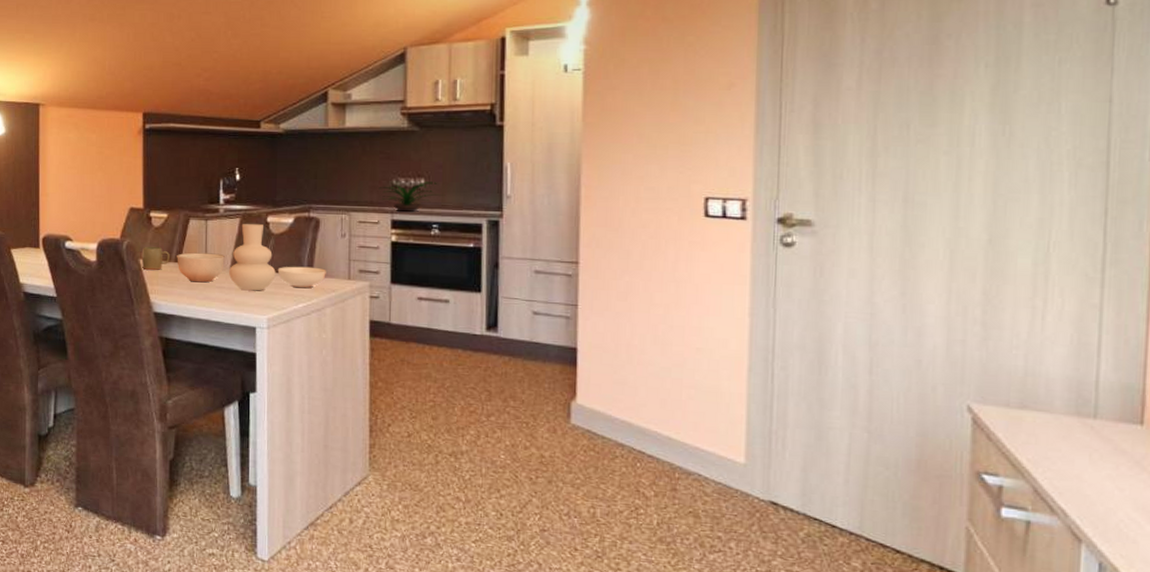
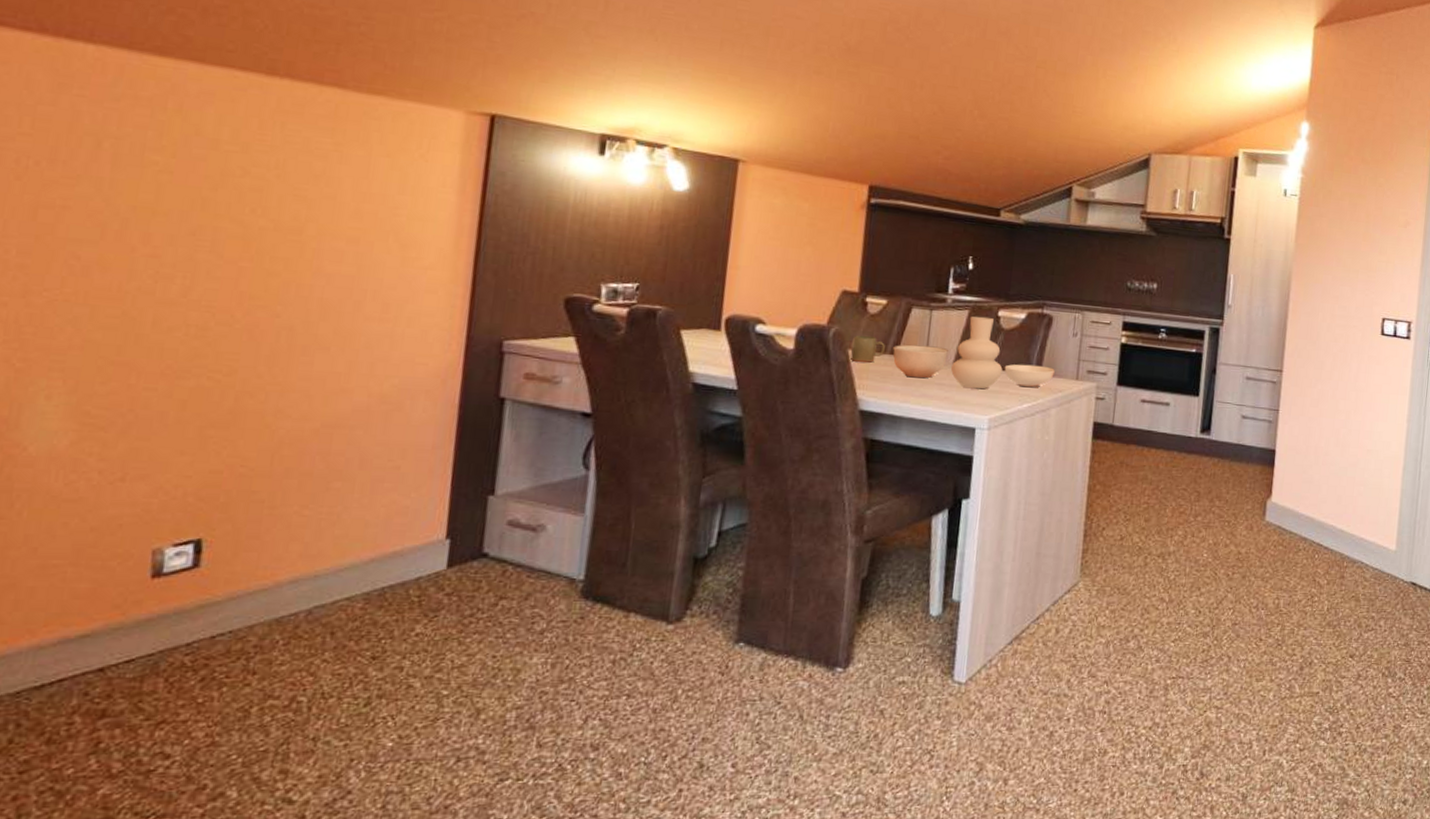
plant: present [379,182,443,212] -> none [1113,286,1173,315]

